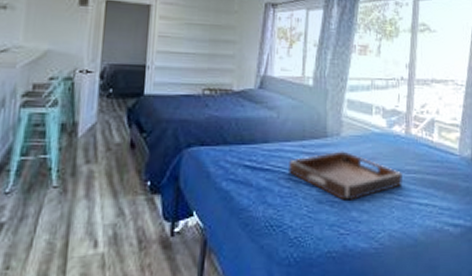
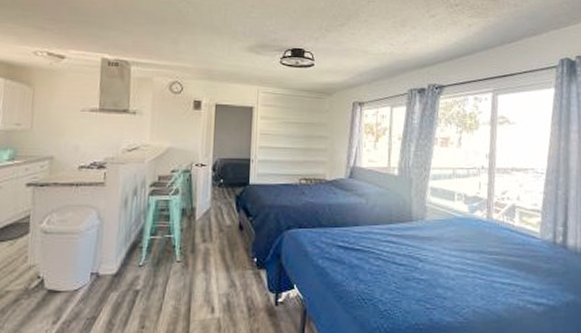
serving tray: present [287,151,402,201] -> none [376,233,485,278]

